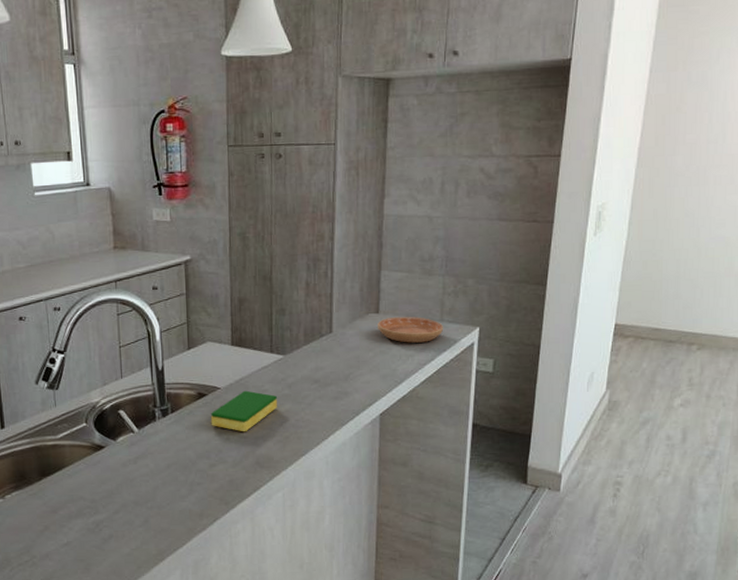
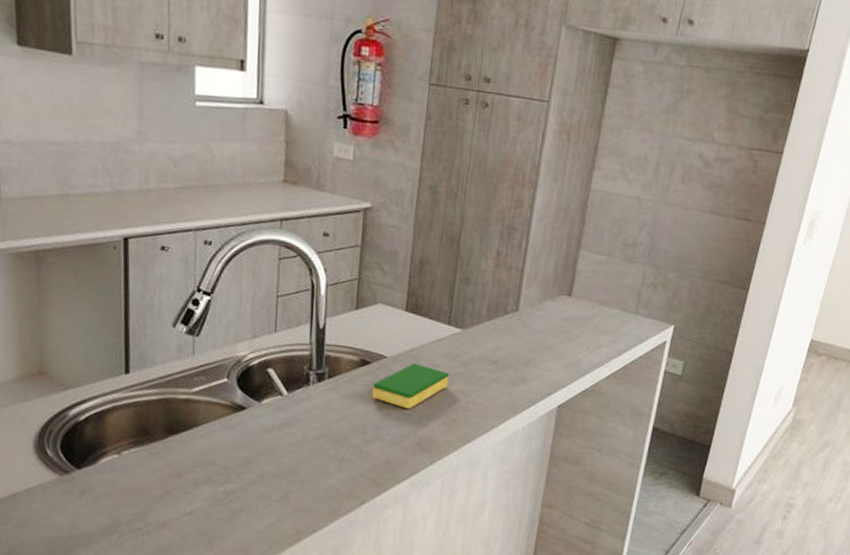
saucer: present [378,316,444,343] -> none [568,302,638,335]

